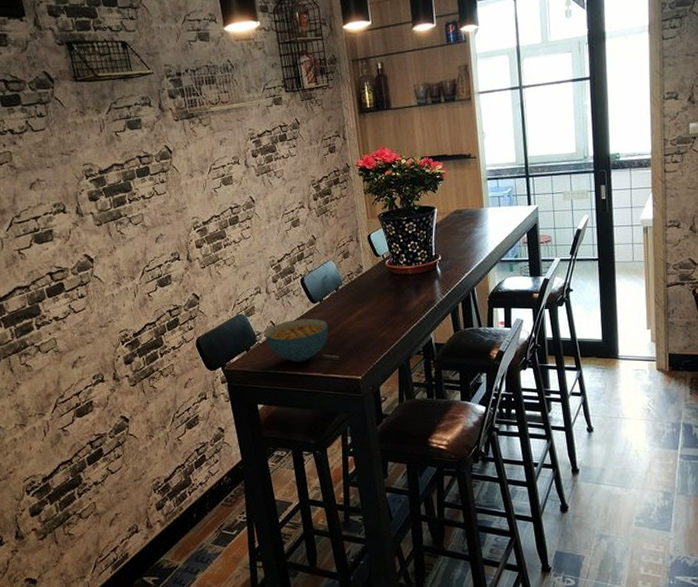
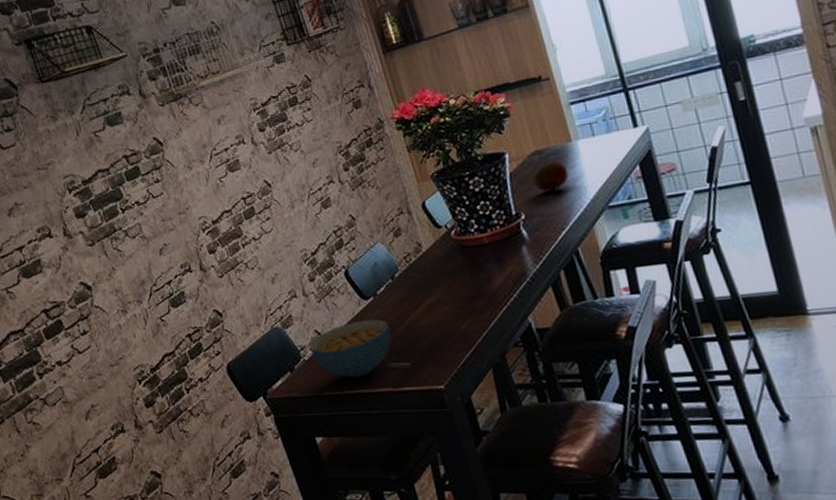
fruit: none [452,219,477,242] -> present [532,160,569,192]

